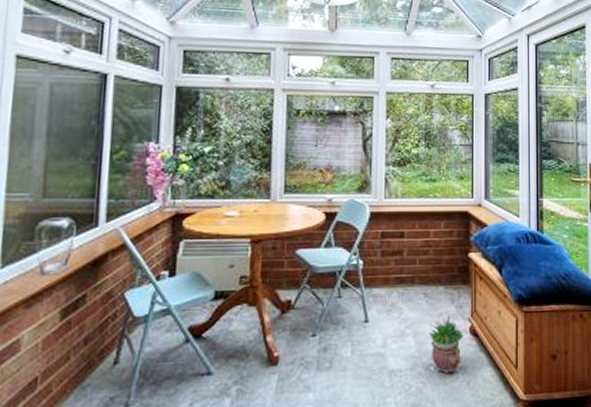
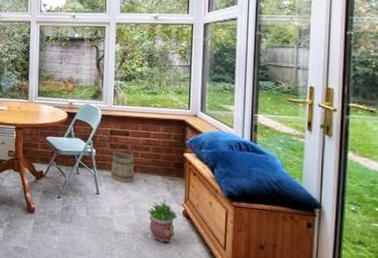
bucket: none [382,247,413,301] -> present [110,142,135,183]

